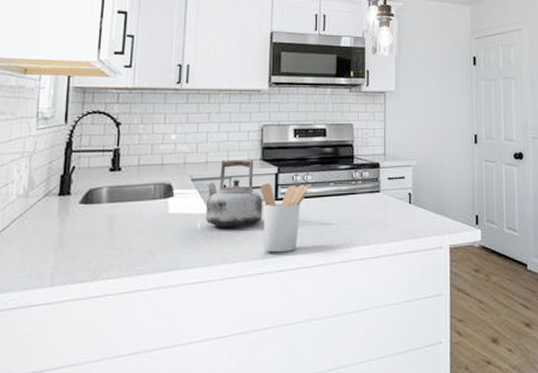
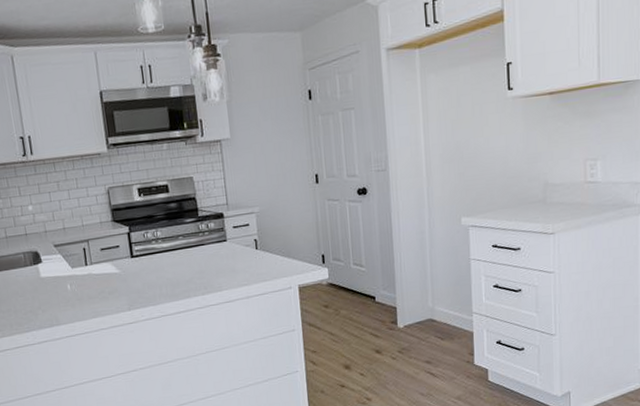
kettle: present [206,159,263,227] -> none [67,221,123,286]
utensil holder: present [260,183,309,252] -> none [116,241,160,304]

